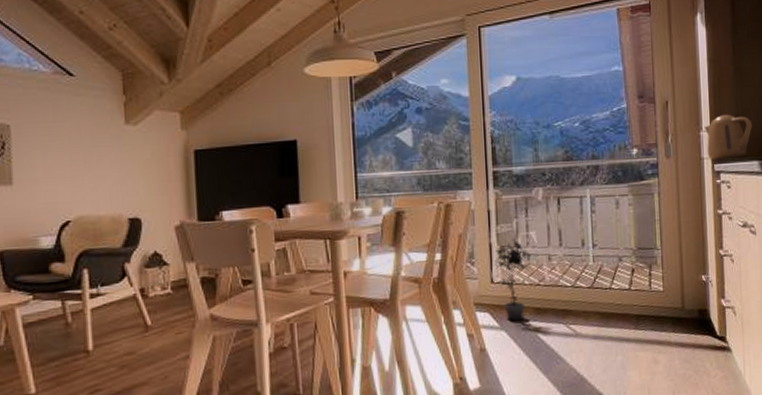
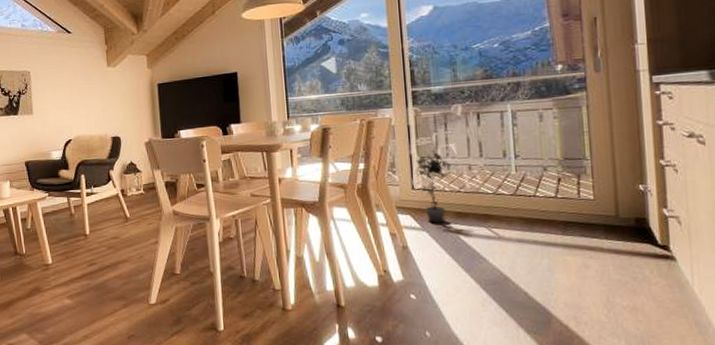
kettle: present [704,114,753,160] -> none [639,25,700,72]

